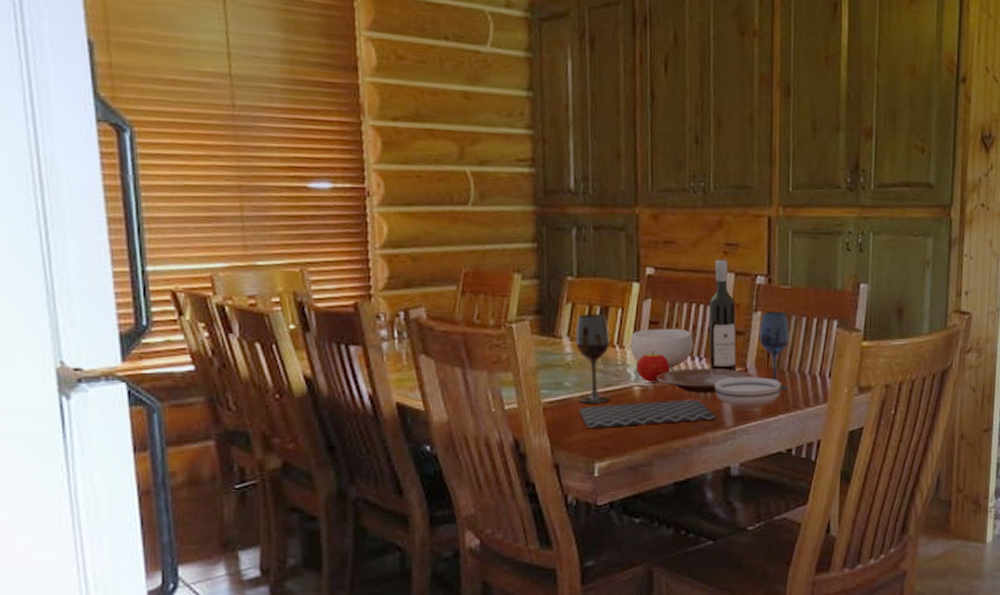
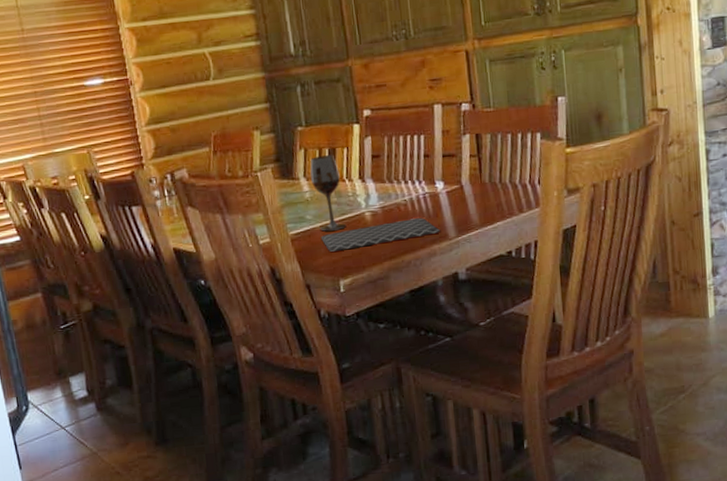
bowl: present [631,328,694,368] -> none [358,158,413,193]
fruit: present [636,351,670,382] -> none [365,180,395,208]
plate: present [656,368,754,393] -> none [383,187,470,213]
bottle: present [708,259,737,371] -> none [421,93,454,191]
bowl: present [714,376,781,410] -> none [435,191,496,223]
wineglass: present [759,311,790,391] -> none [469,131,502,202]

